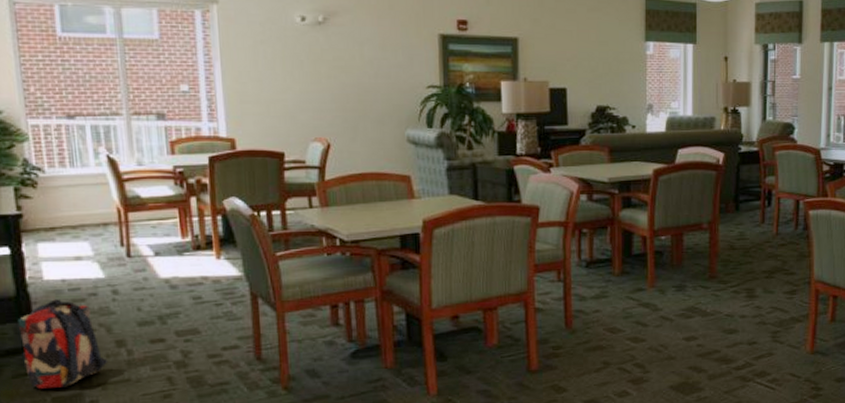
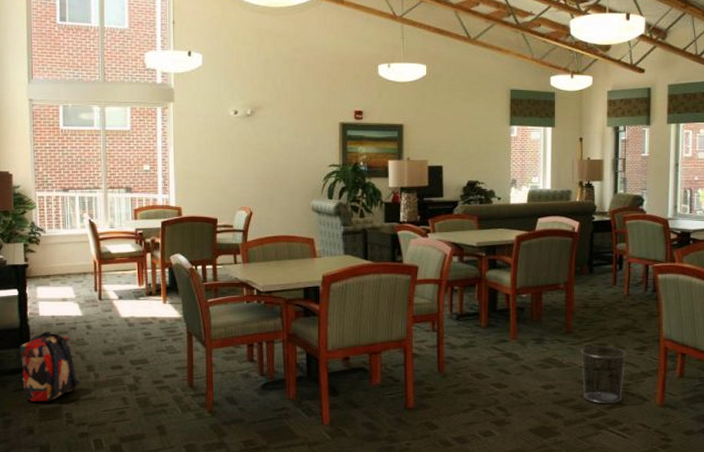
waste bin: none [725,290,775,355] -> present [580,345,626,404]

